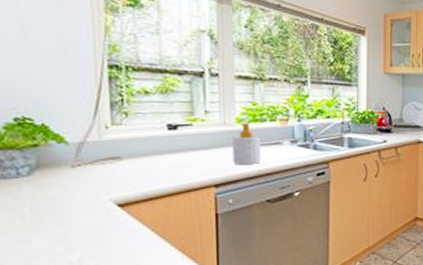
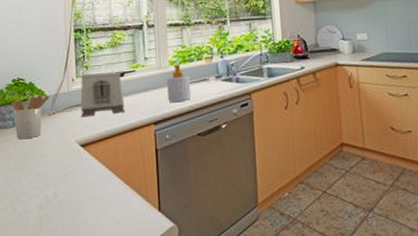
utensil holder: none [13,140,73,192] -> present [11,94,50,139]
toaster: none [117,121,178,173] -> present [80,72,125,118]

